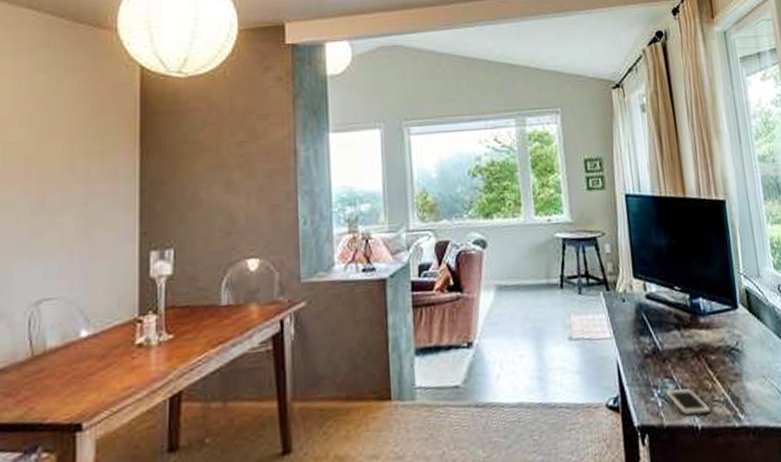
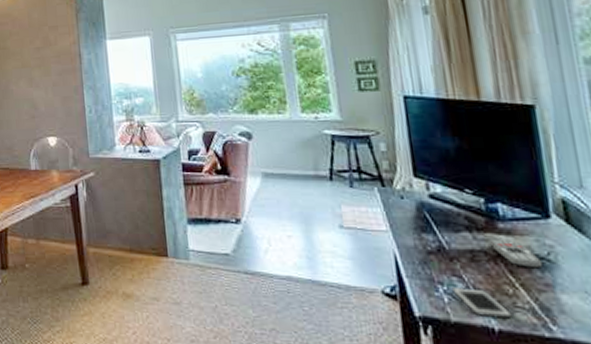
remote control: none [693,334,734,361] -> present [489,239,544,269]

